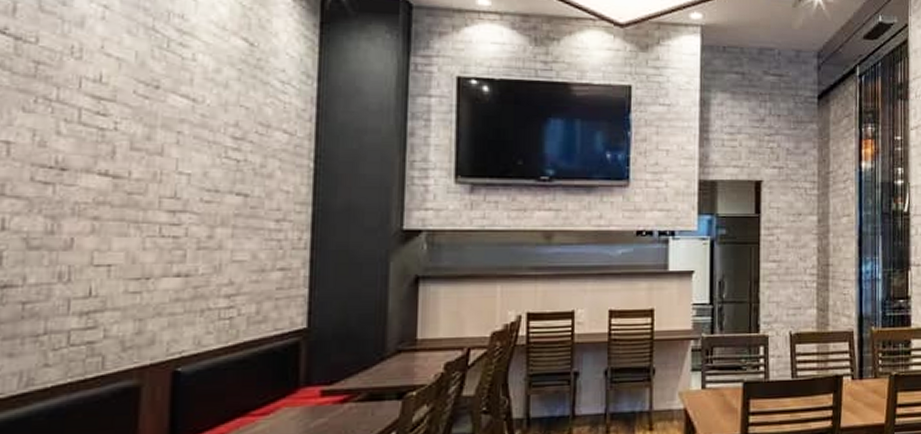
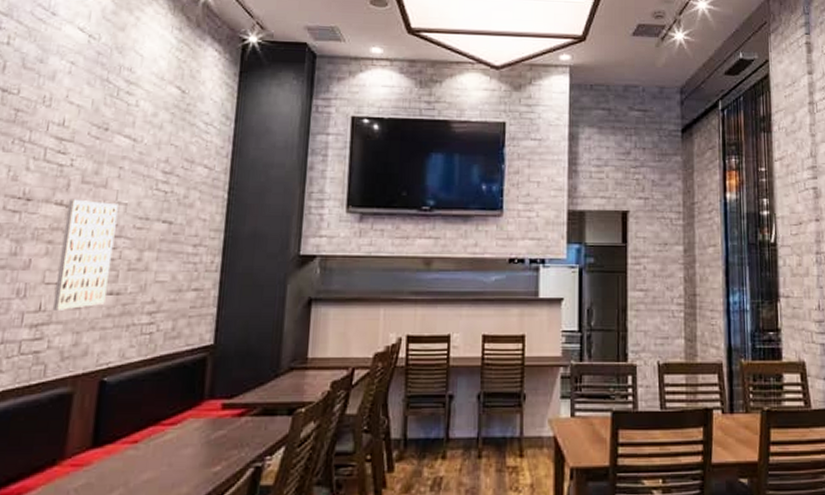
wall art: none [105,168,179,296] -> present [52,199,118,310]

